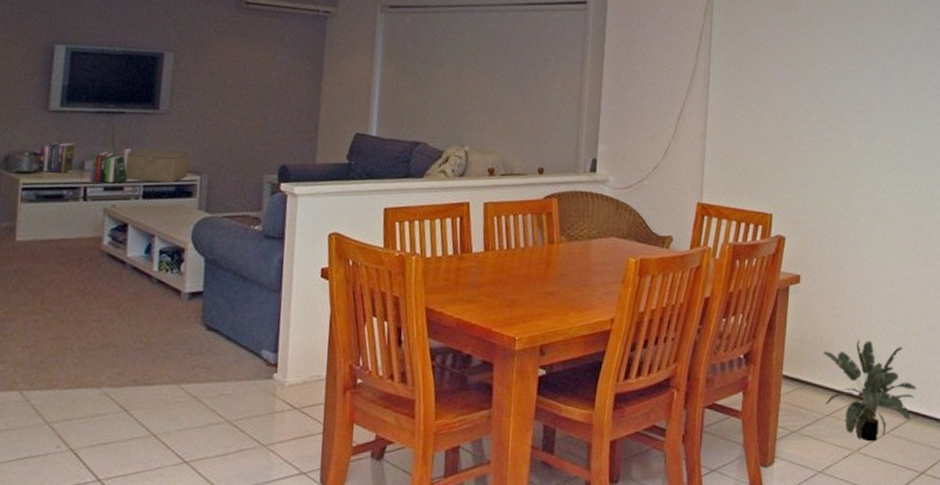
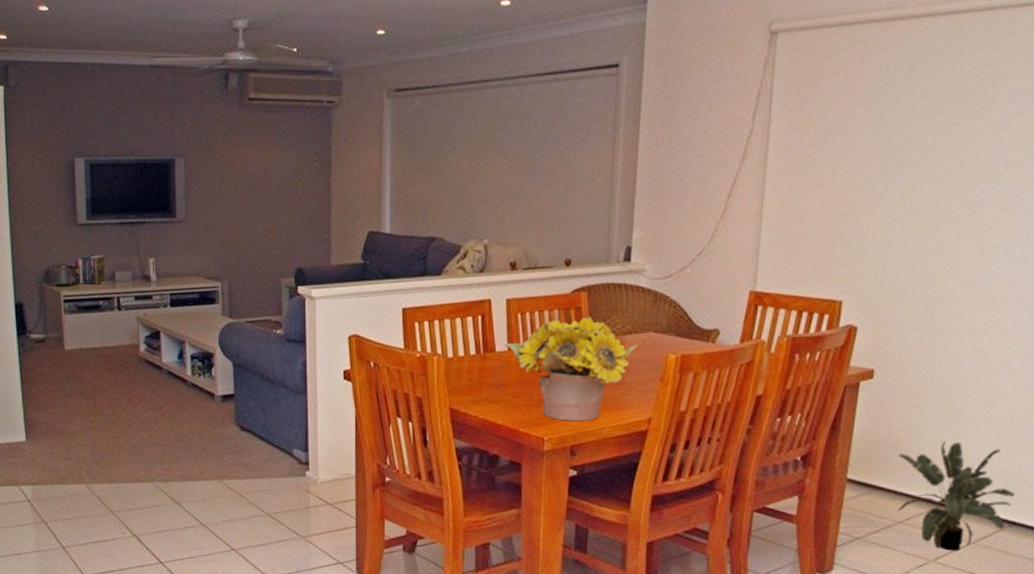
books: present [90,152,128,184] -> none [121,262,155,293]
decorative box: present [125,148,189,184] -> none [151,257,209,291]
sunflower: none [480,220,602,322] -> present [504,316,638,422]

